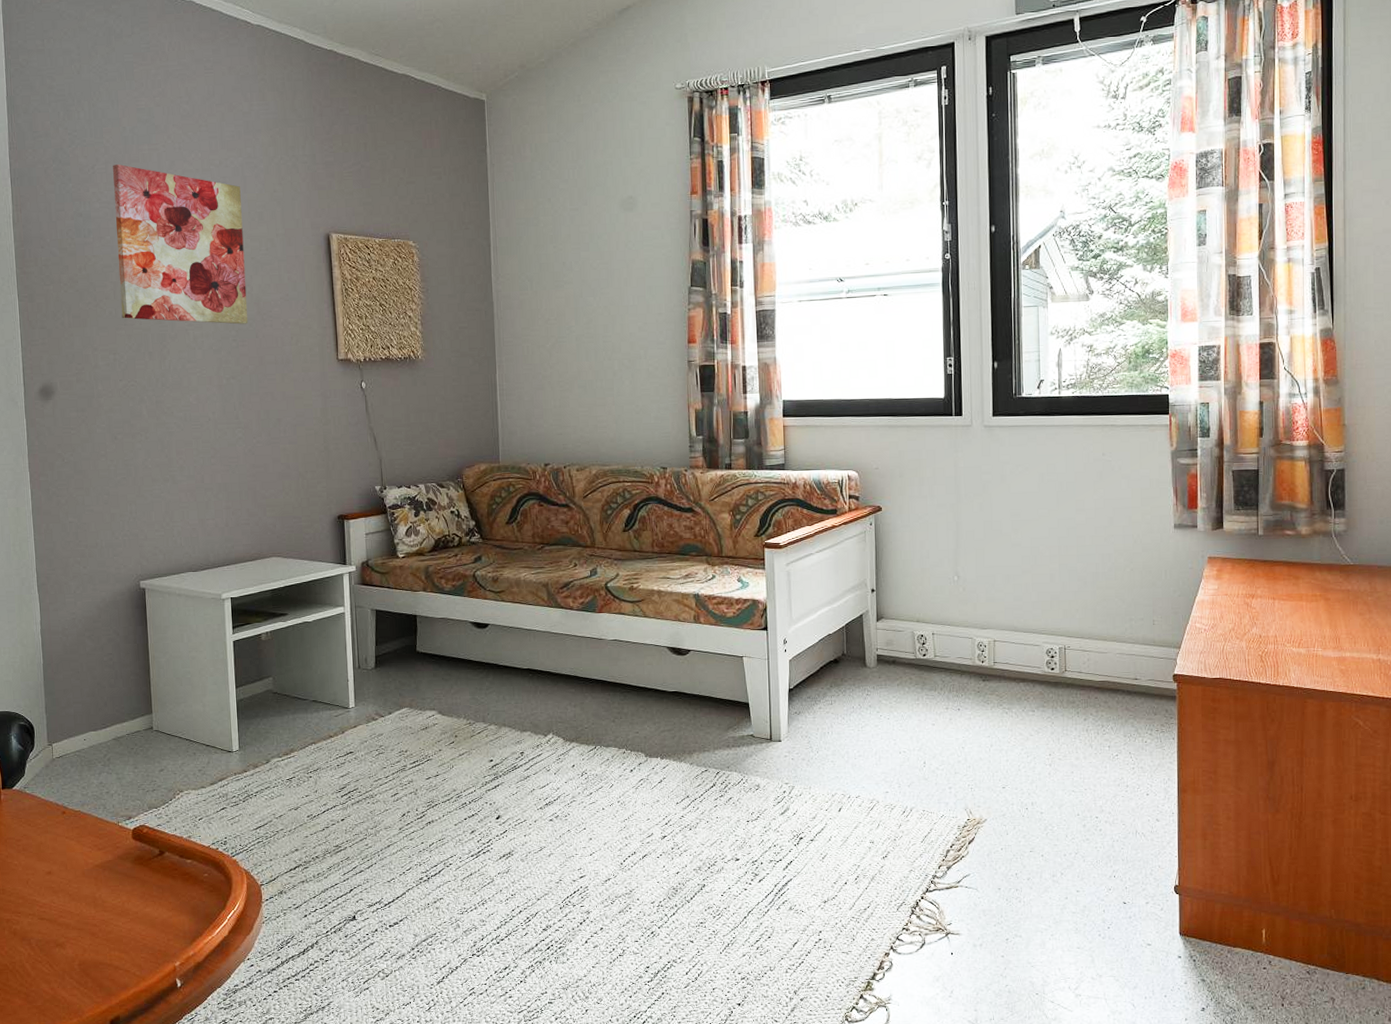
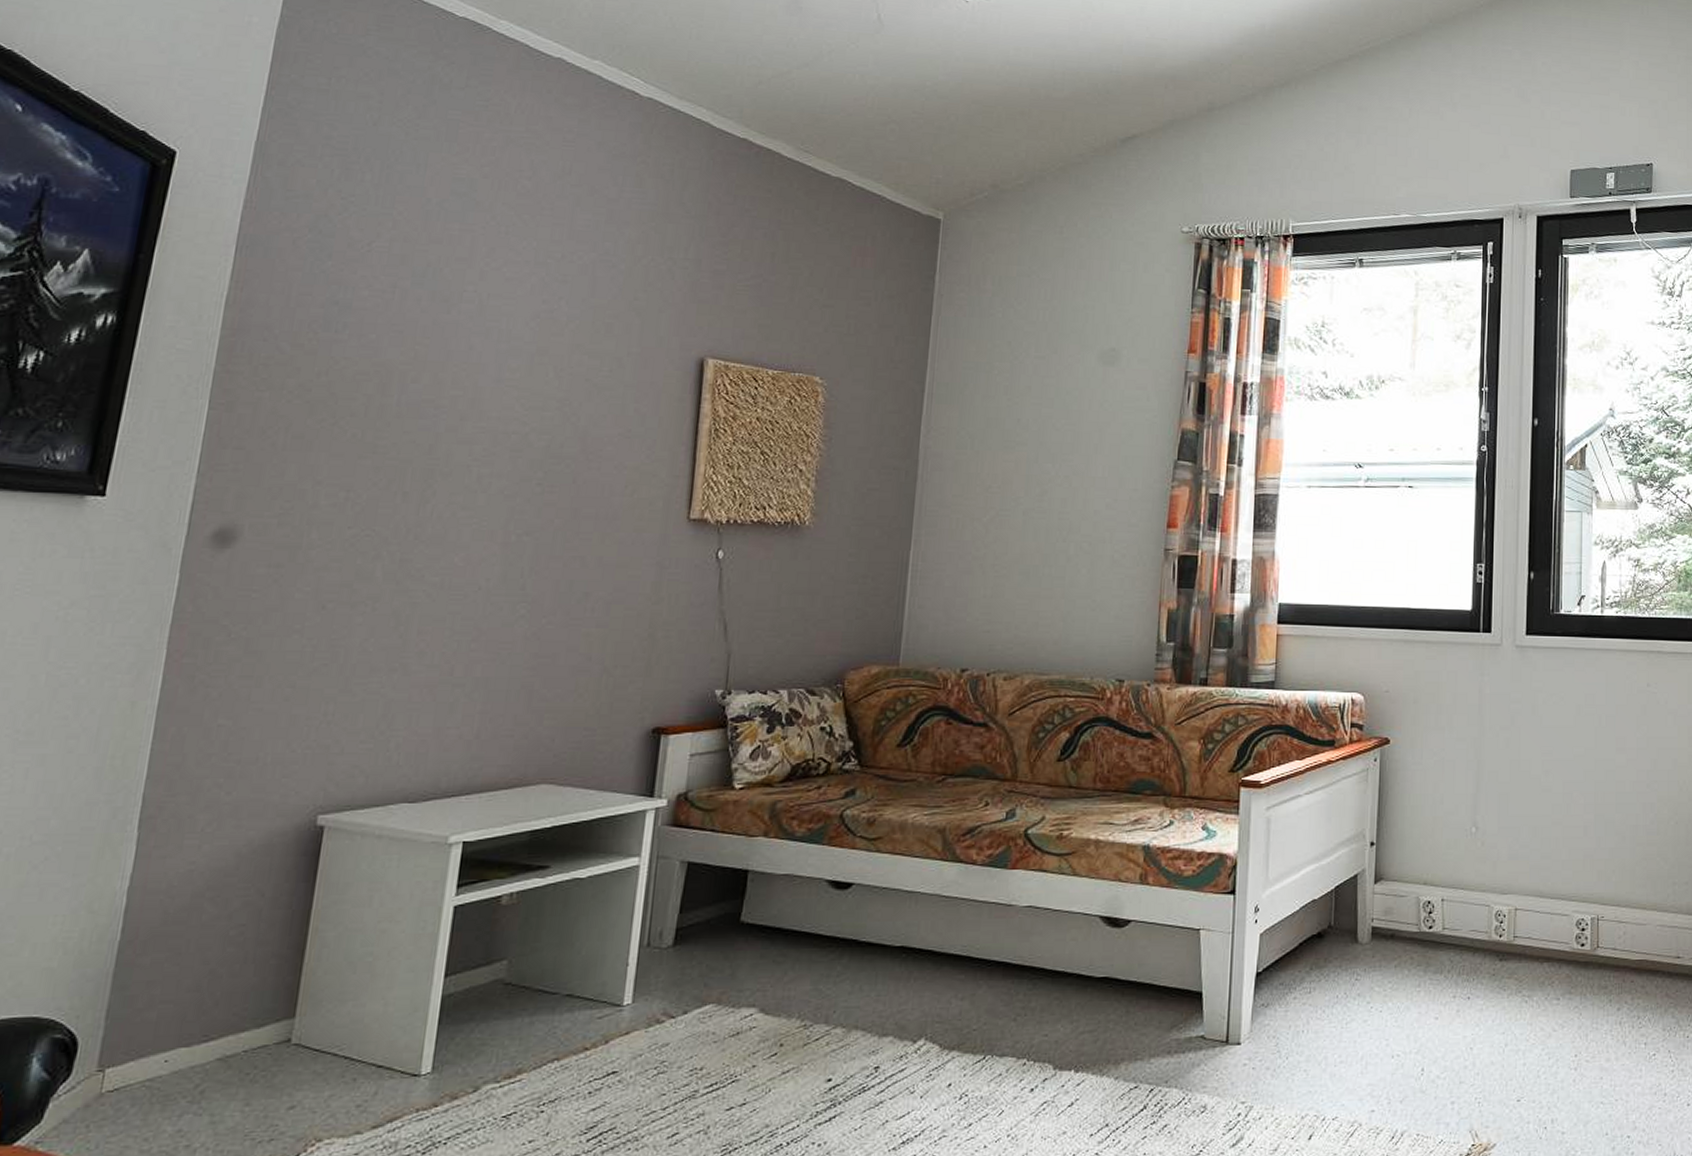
wall art: present [113,164,248,325] -> none [370,244,586,464]

